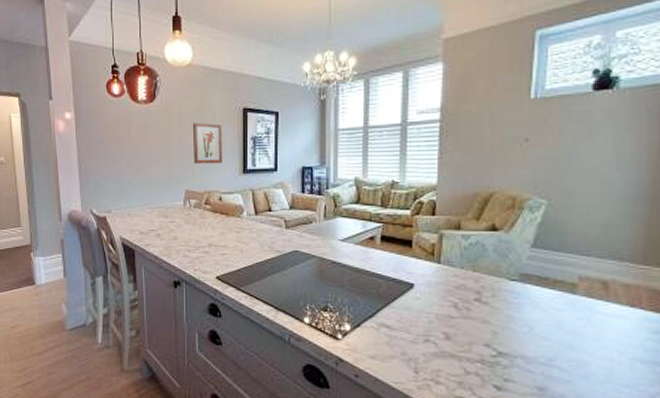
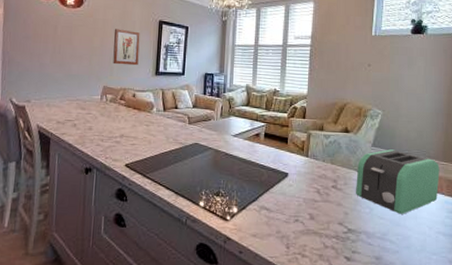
toaster: none [509,251,637,335] -> present [356,149,440,214]

